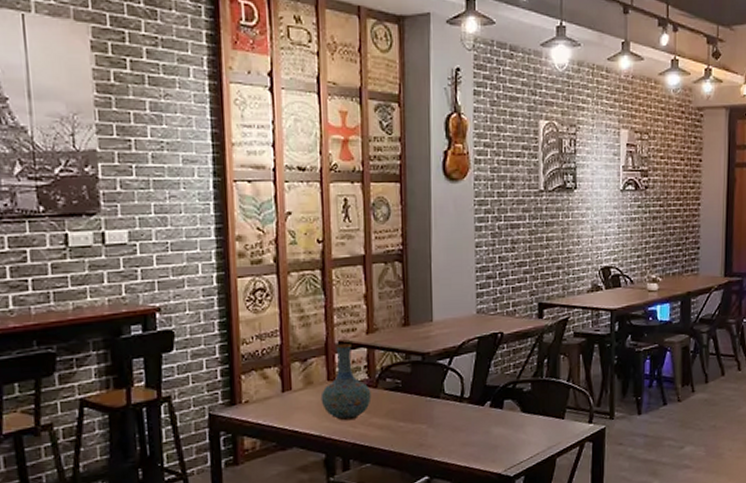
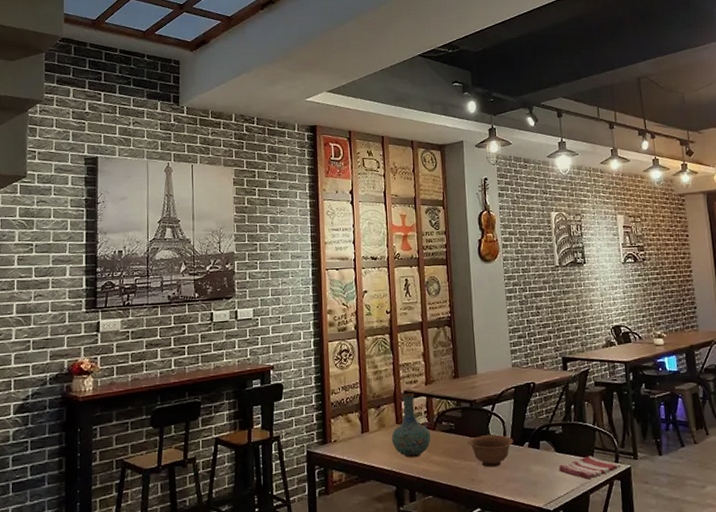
bowl: none [415,393,472,431] -> present [466,434,513,468]
dish towel: none [524,416,594,442] -> present [559,455,620,480]

